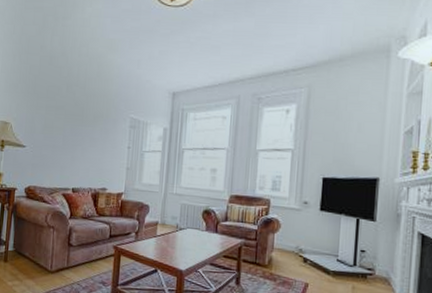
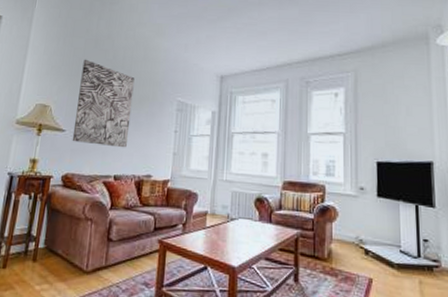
wall art: none [32,76,89,163] -> present [72,59,135,148]

